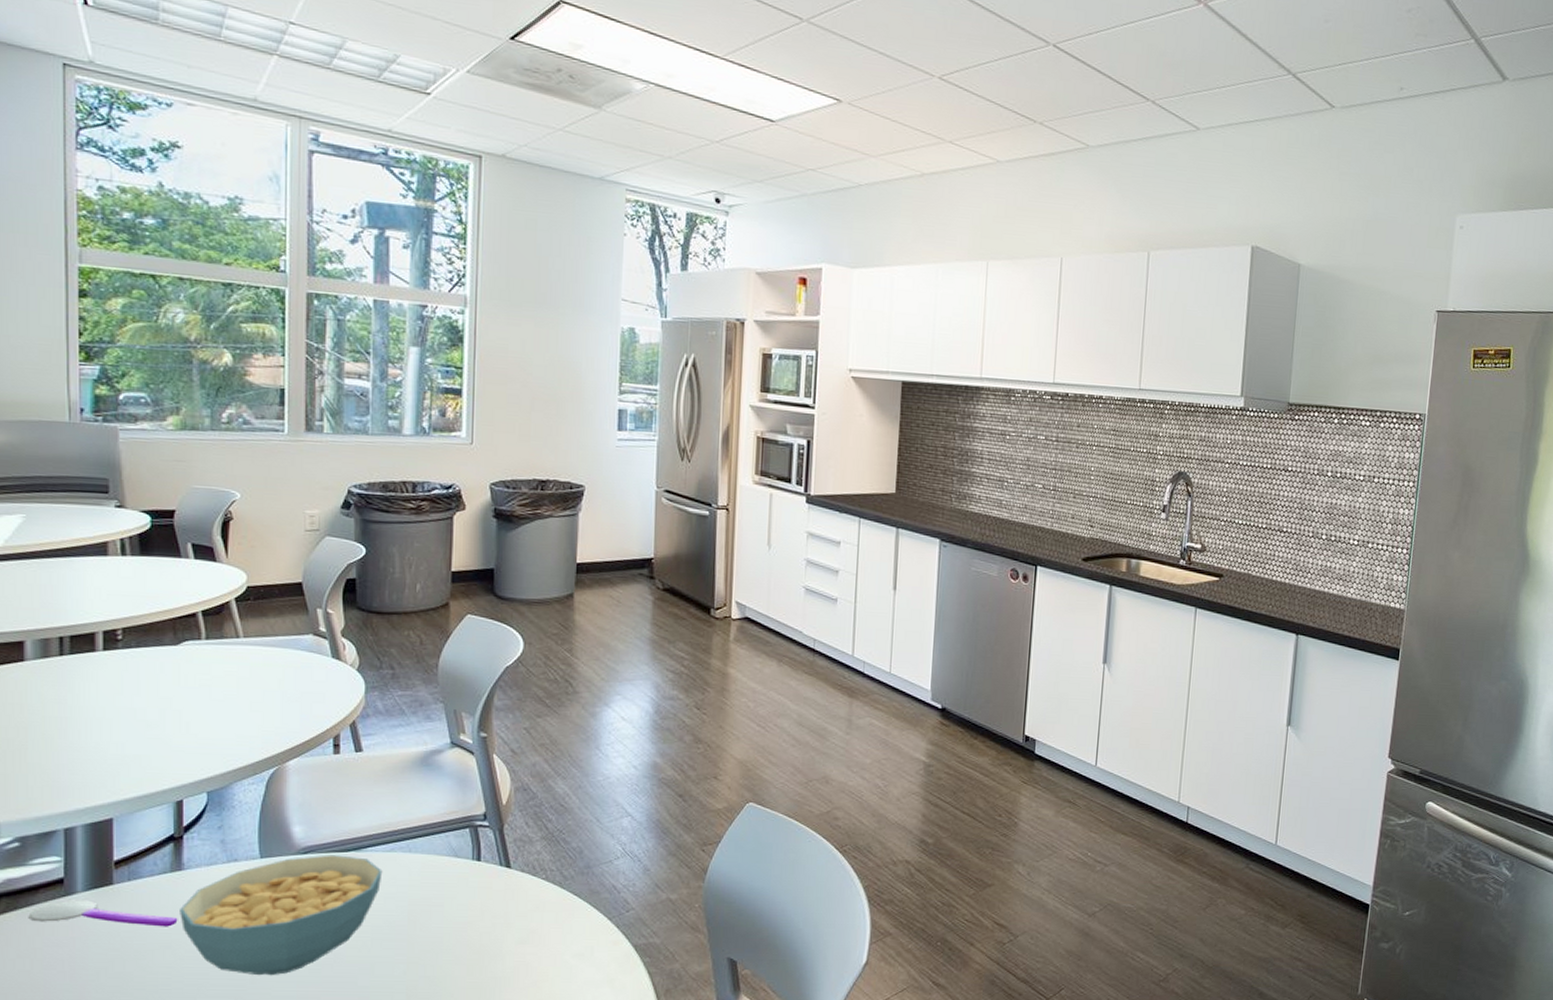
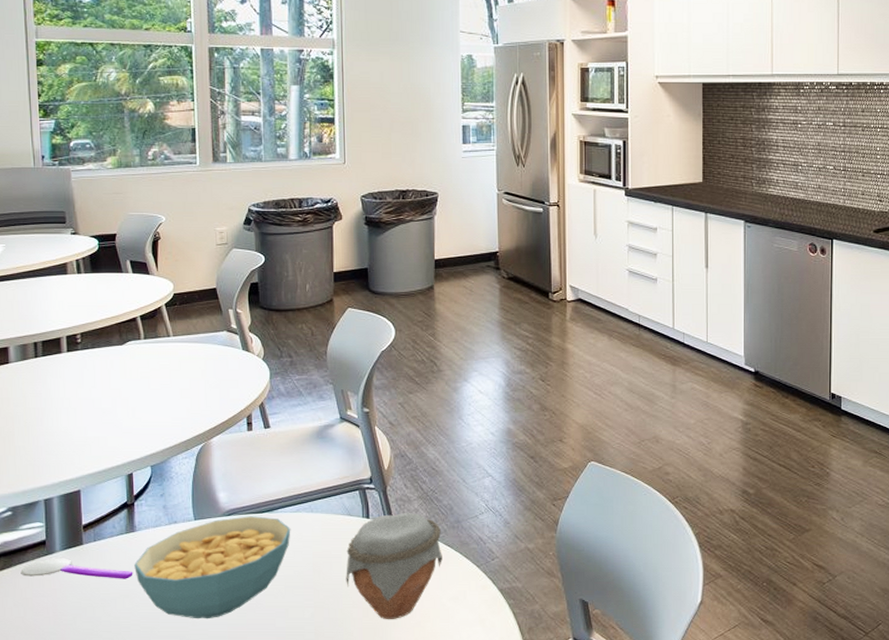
jar: none [448,854,567,978] -> present [346,512,443,619]

